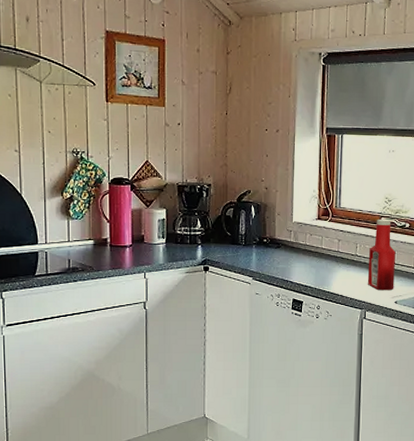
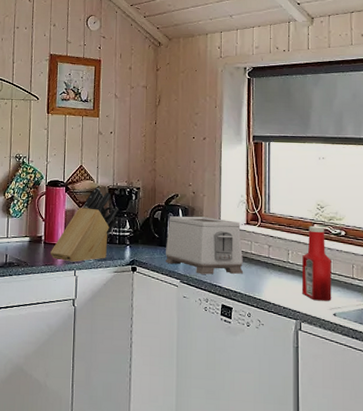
knife block: none [118,184,189,265] -> present [50,187,119,262]
toaster: none [238,213,314,271] -> present [166,216,244,275]

